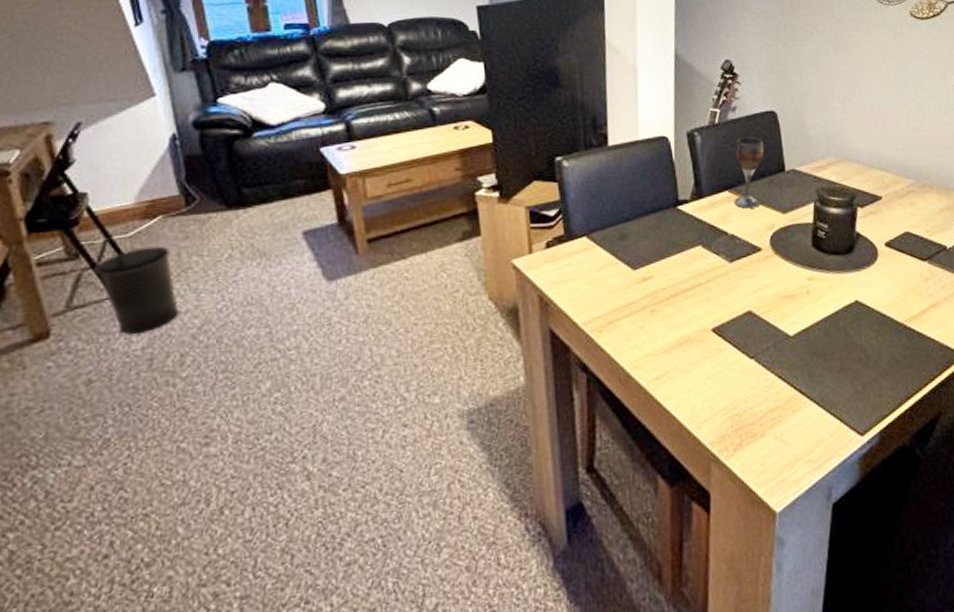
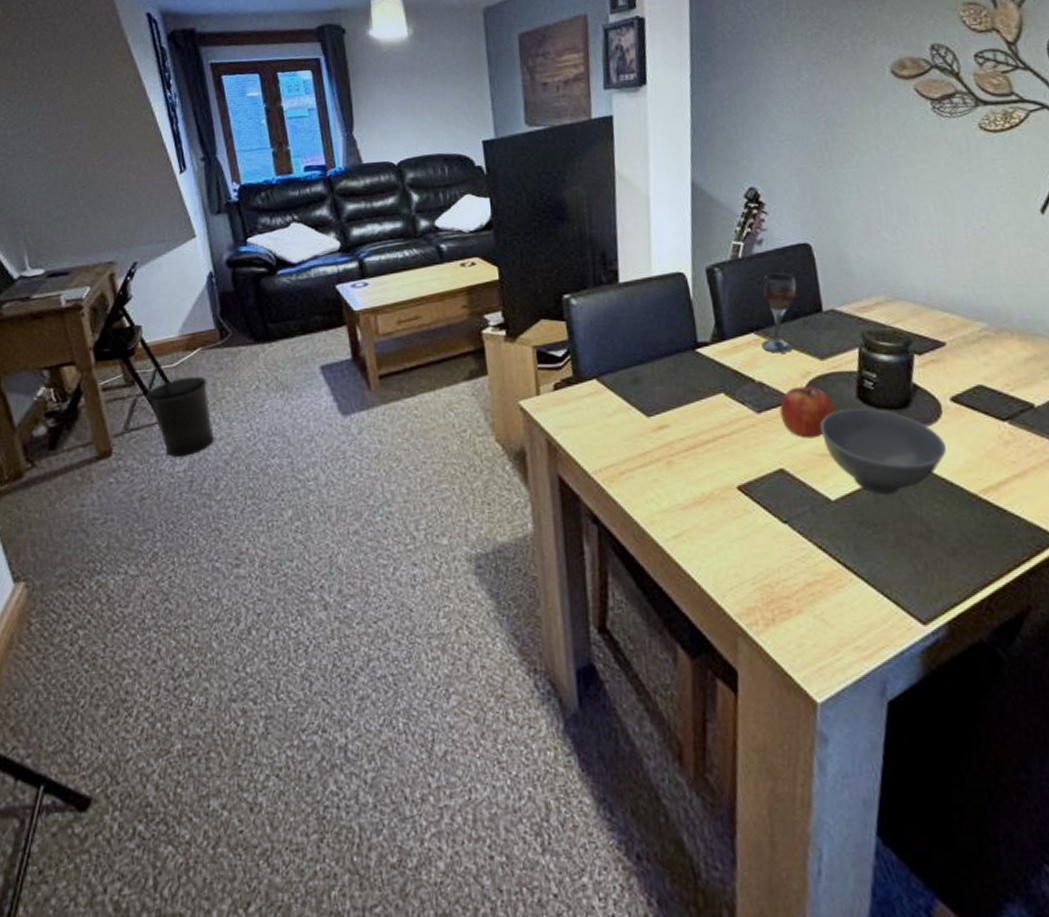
fruit: none [748,237,795,283] -> present [779,386,836,439]
bowl: none [781,254,881,328] -> present [820,407,946,494]

